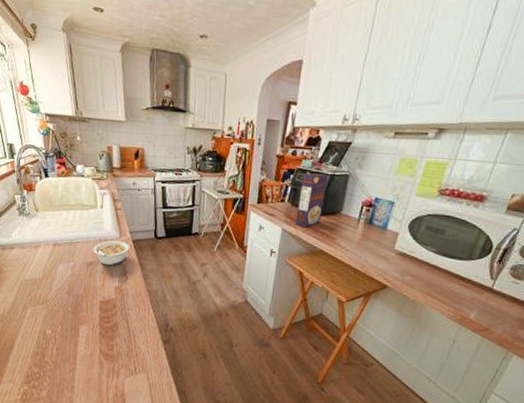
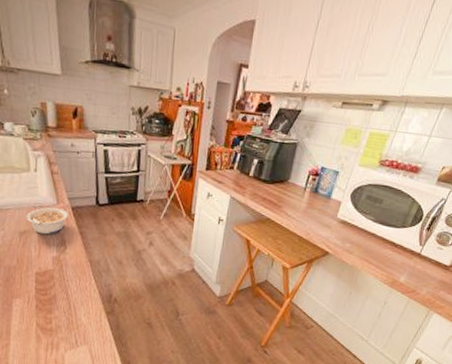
cereal box: present [295,173,328,228] -> none [244,140,278,196]

